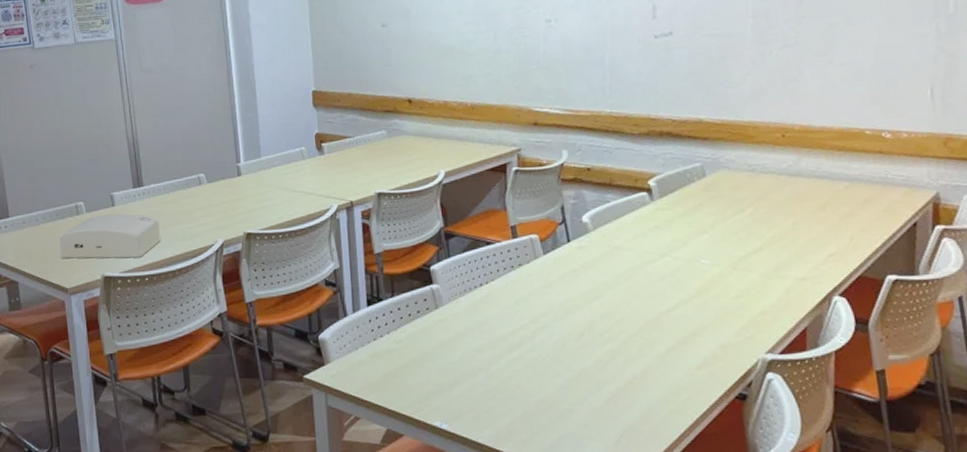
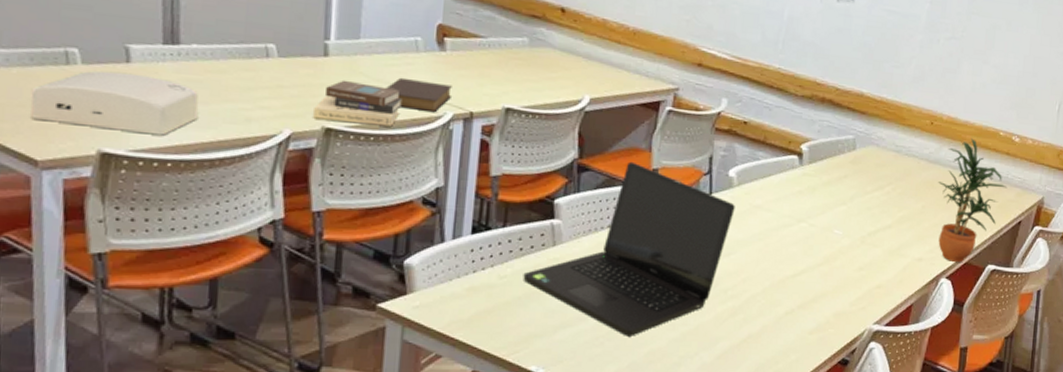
books: none [236,192,298,227] -> present [313,80,402,127]
book: none [285,181,334,208] -> present [386,77,452,113]
laptop: none [415,222,595,387] -> present [523,161,735,336]
potted plant: none [805,143,890,278] -> present [938,138,1008,263]

